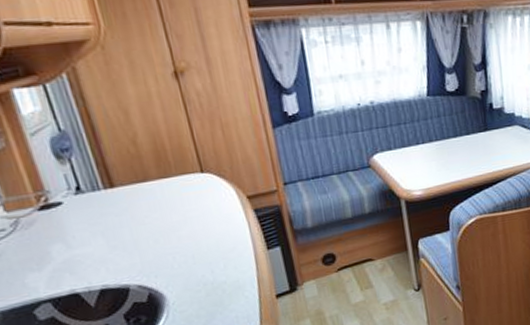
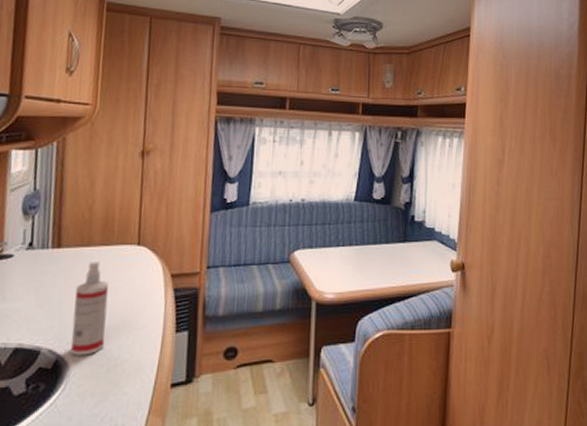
spray bottle: none [145,195,197,287] -> present [70,262,109,356]

